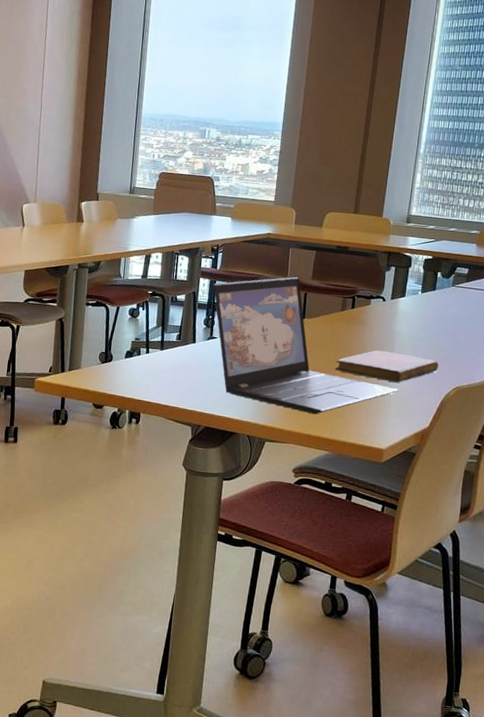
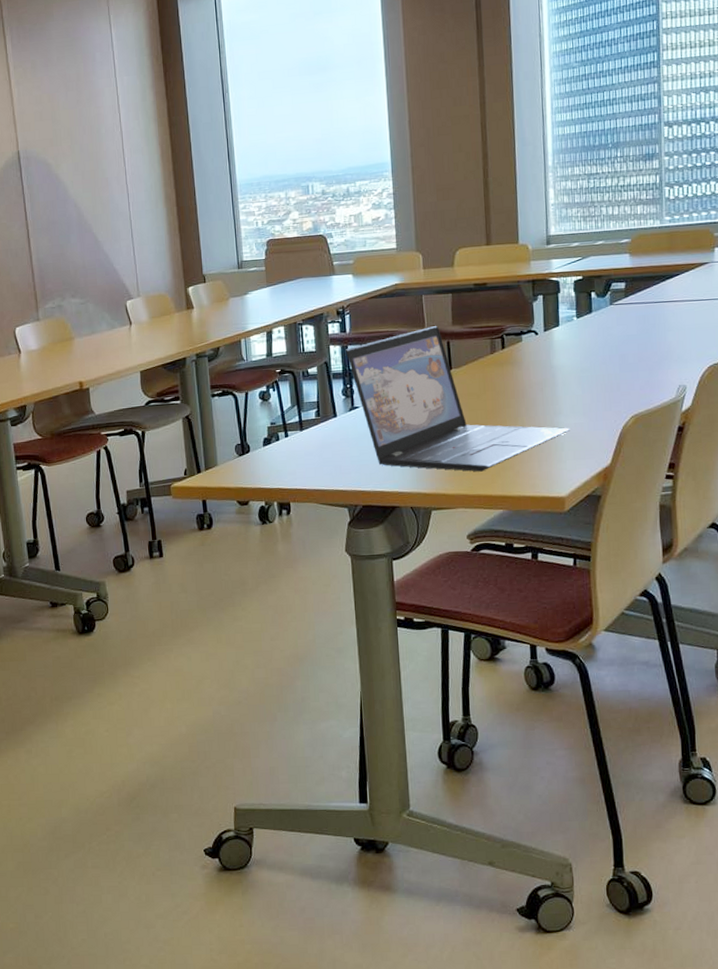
notebook: present [335,350,439,383] -> none [494,388,610,422]

